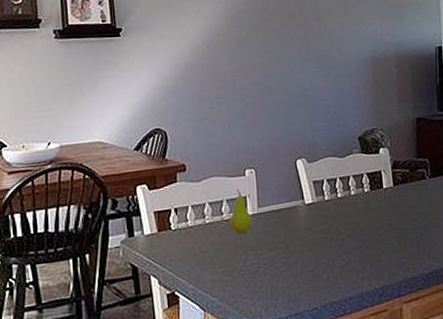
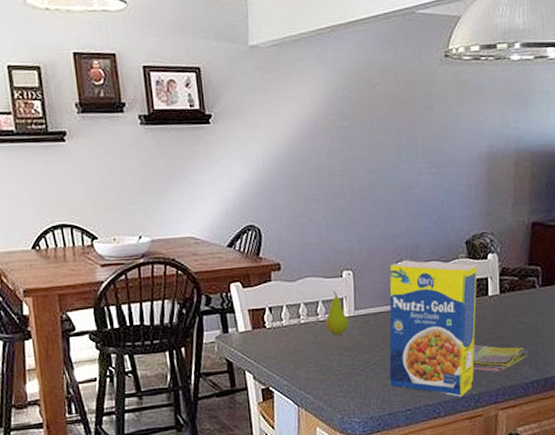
legume: none [290,156,376,292] -> present [389,259,478,397]
dish towel: none [373,236,426,265] -> present [472,344,528,373]

